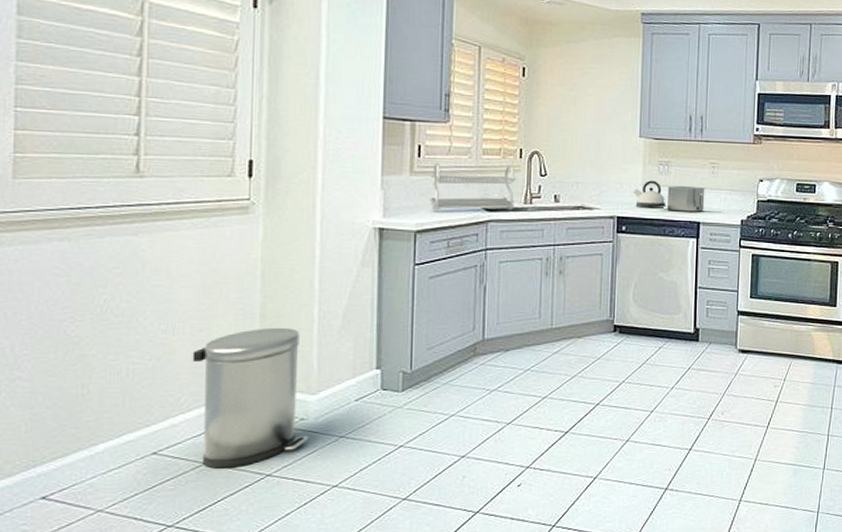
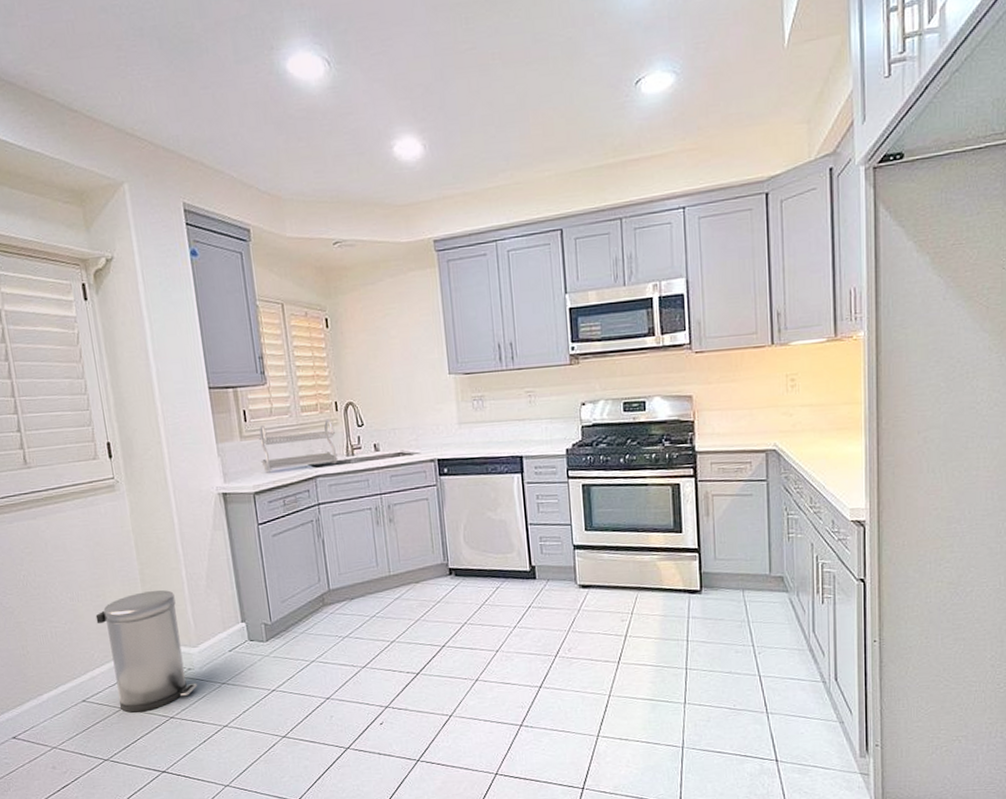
kettle: present [633,180,666,208] -> none [450,418,486,448]
toaster: present [667,185,705,213] -> none [485,419,526,448]

